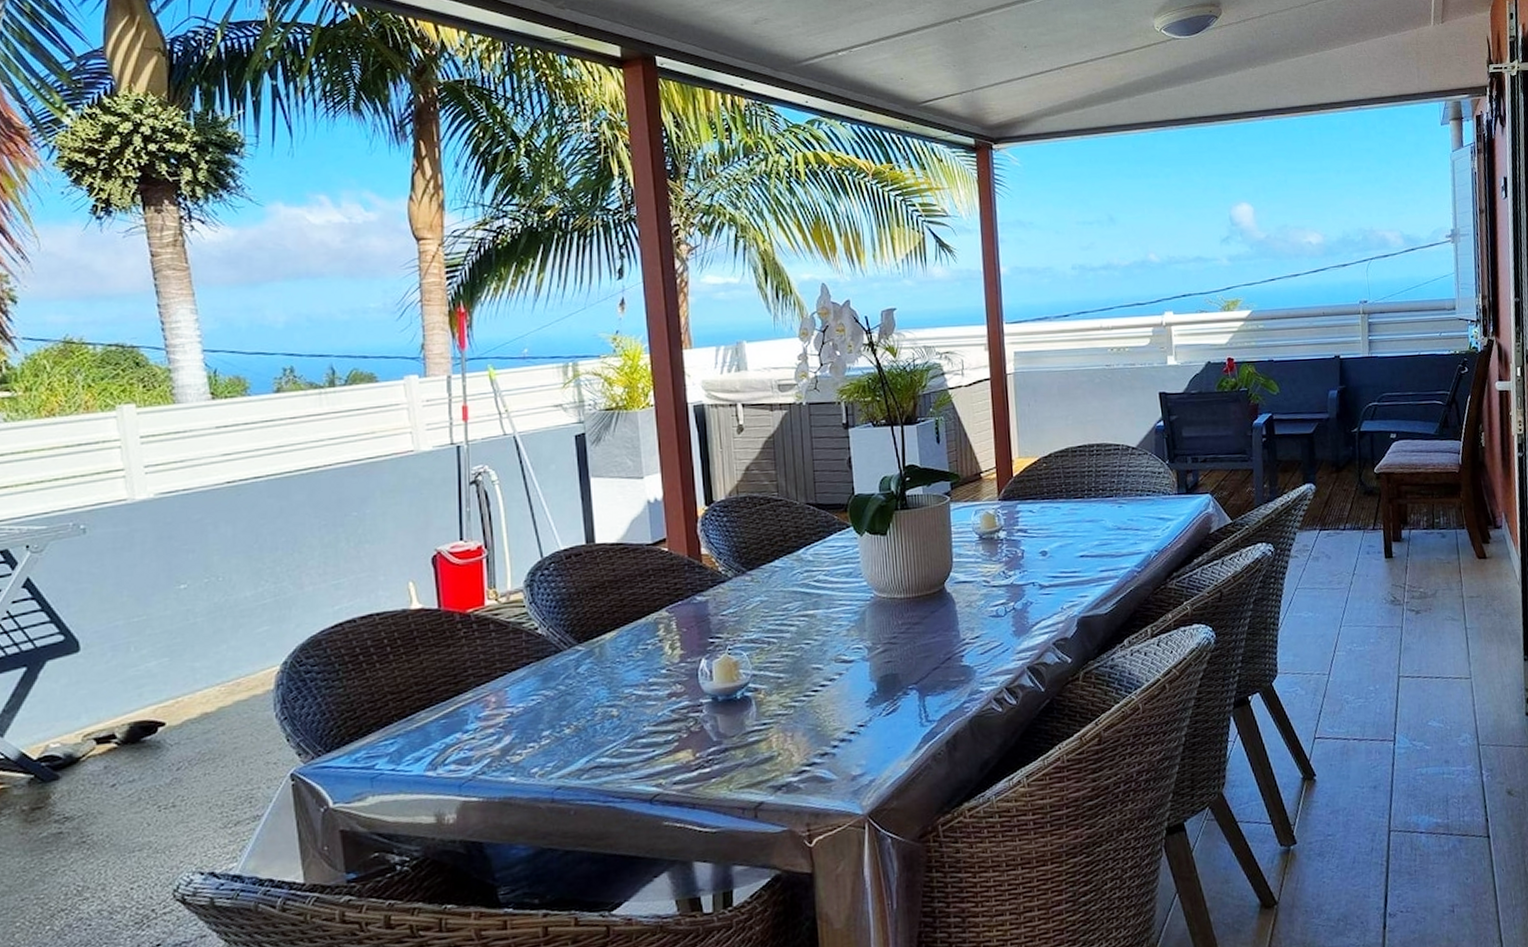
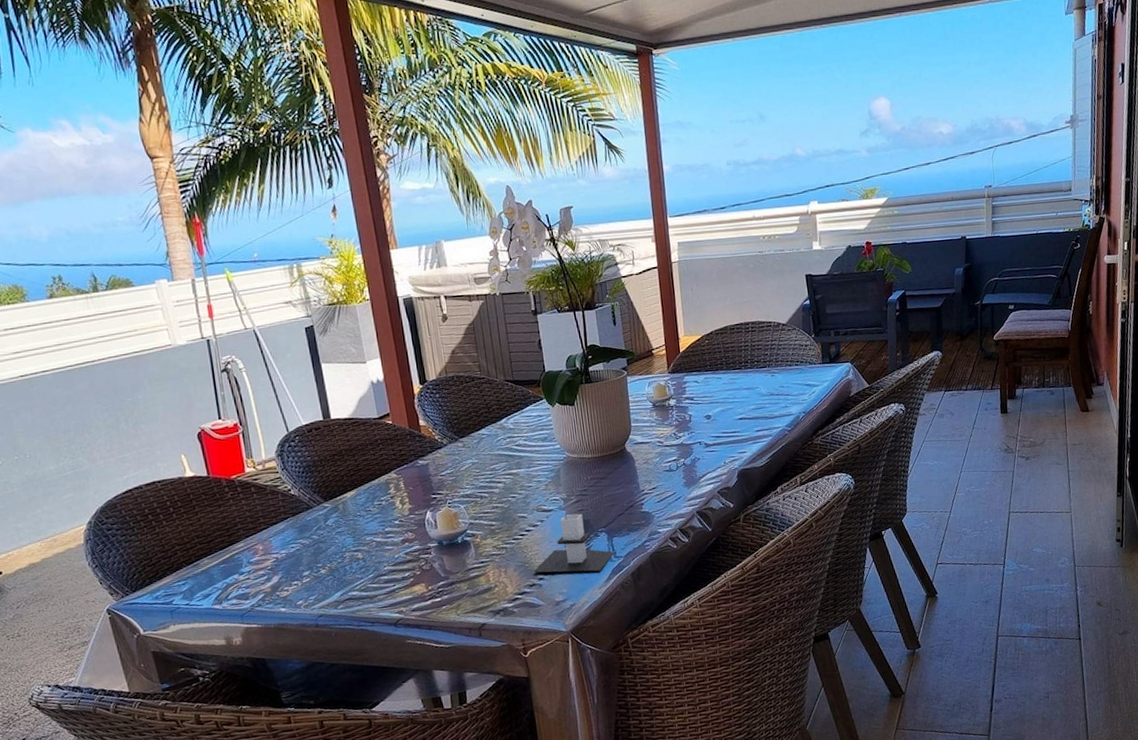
candle: none [826,666,926,739] -> present [533,513,614,573]

